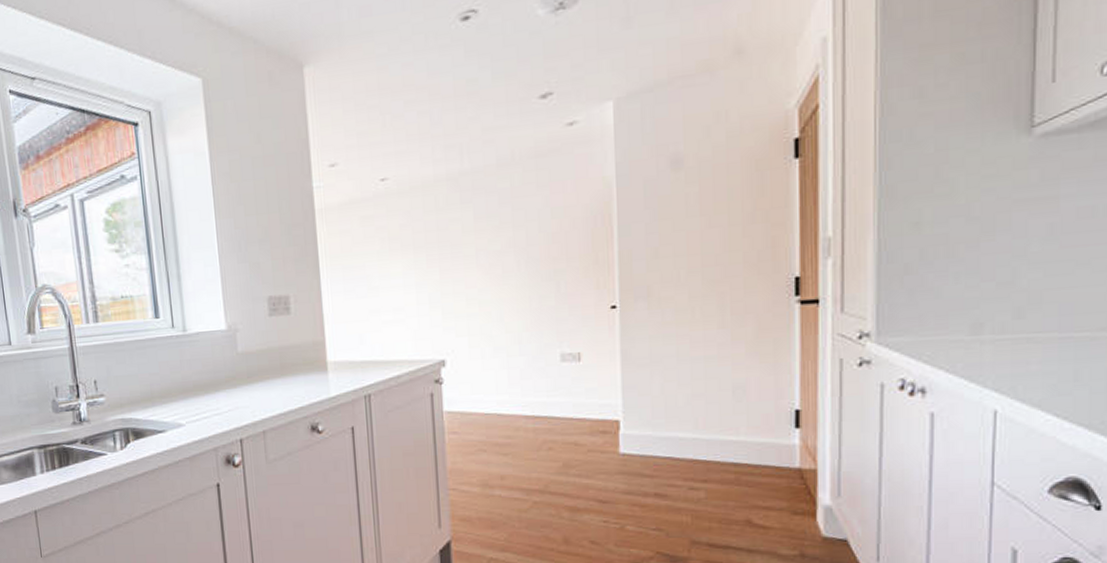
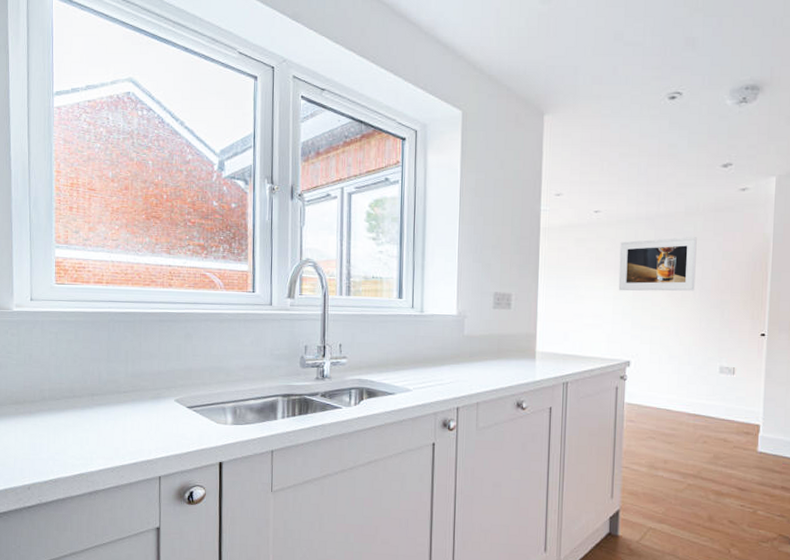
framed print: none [417,194,519,275] -> present [618,237,697,291]

